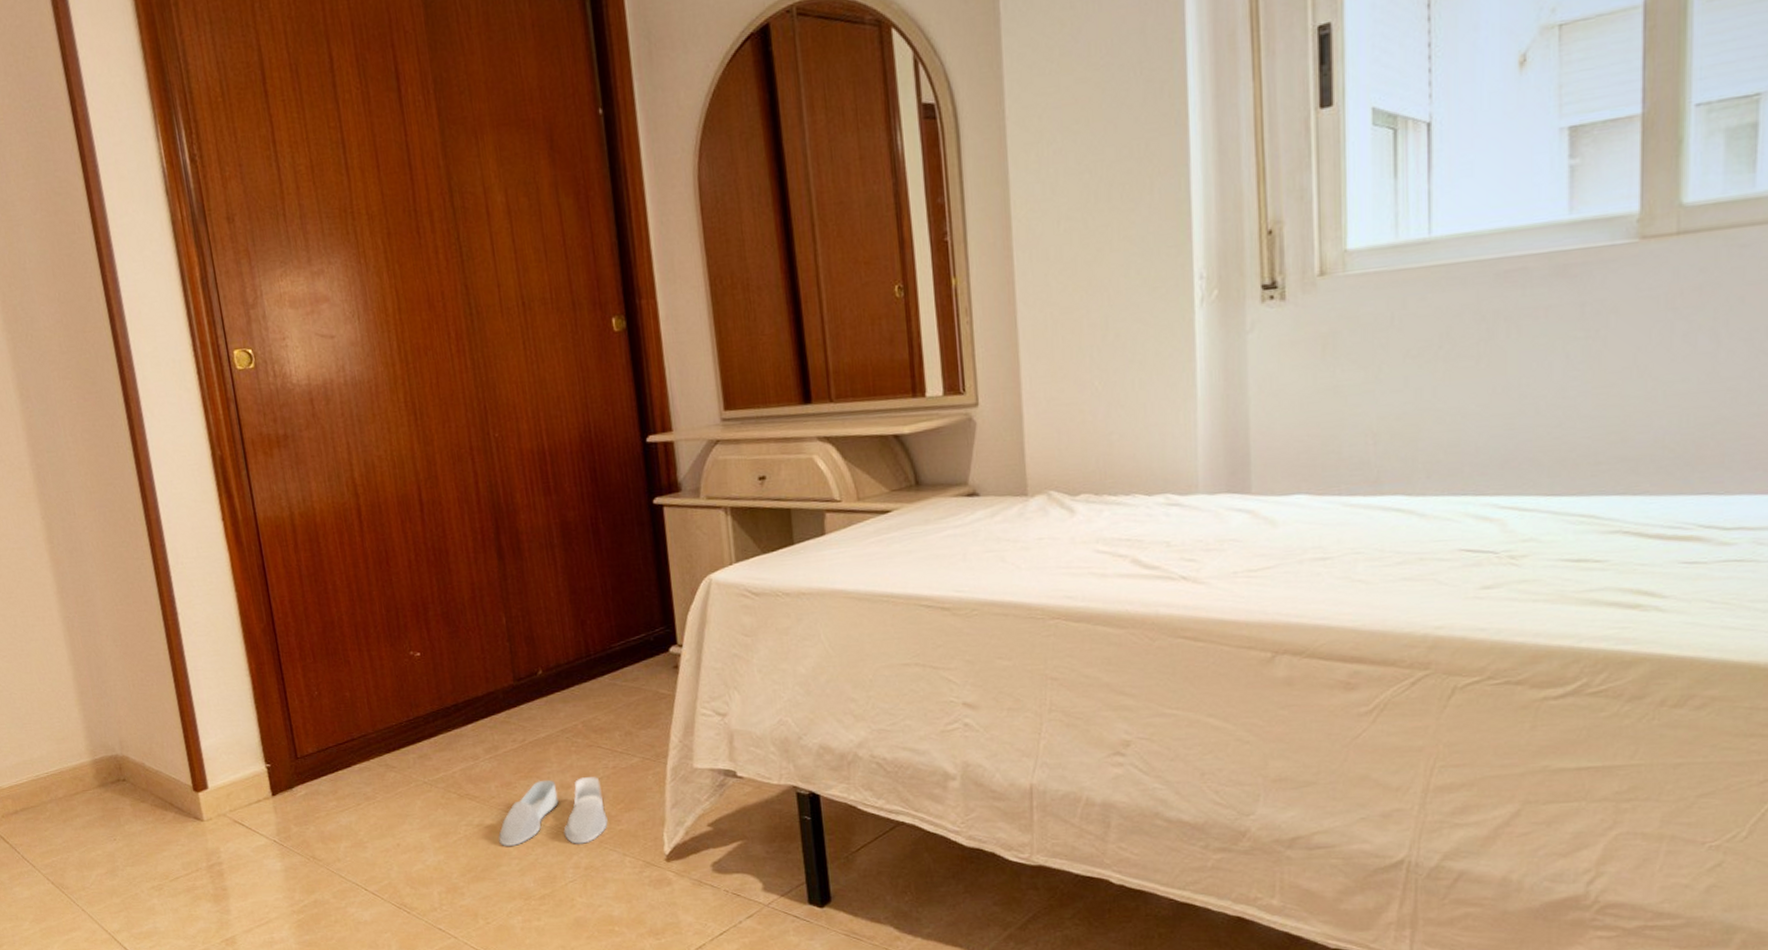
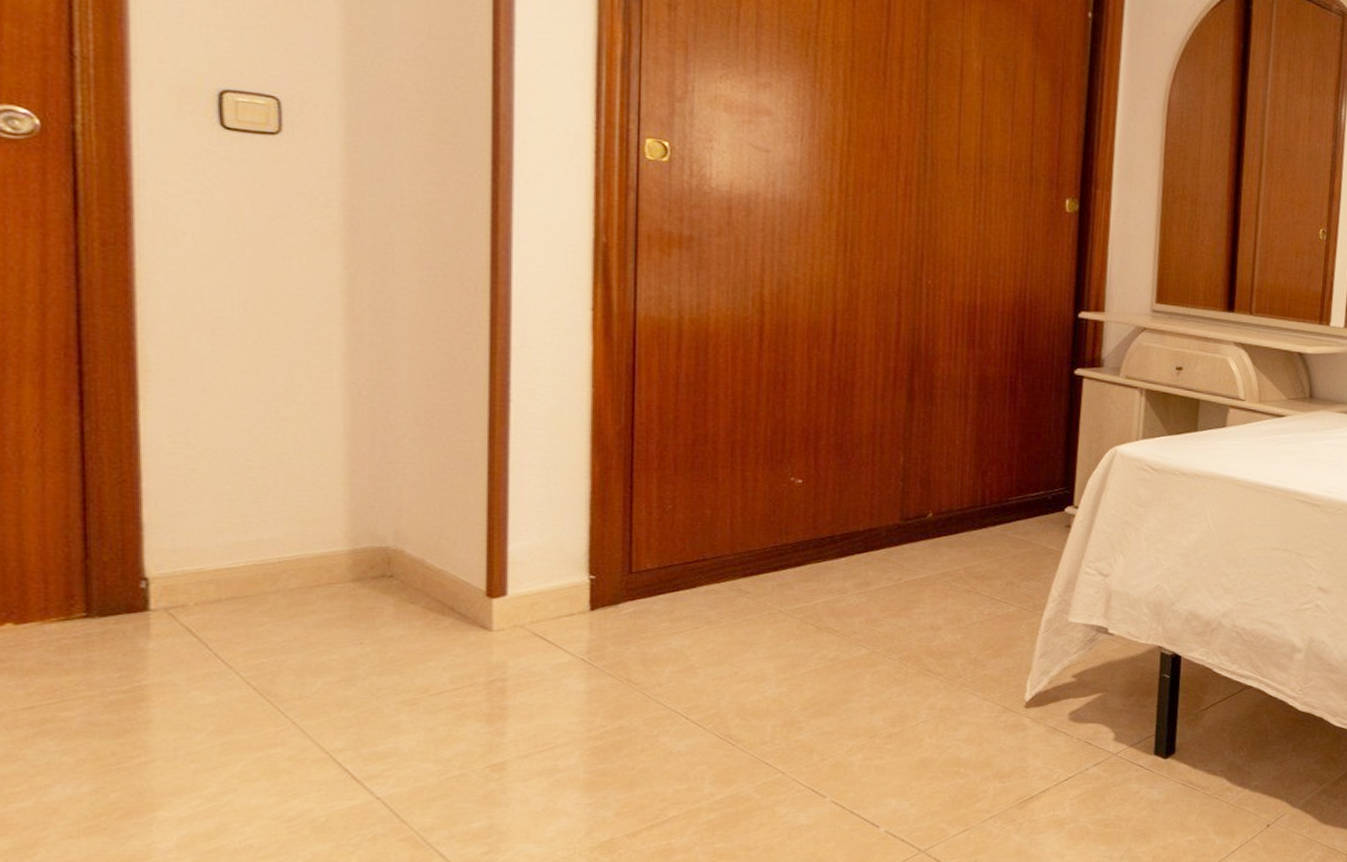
slippers: present [498,777,608,846] -> none [853,619,973,686]

